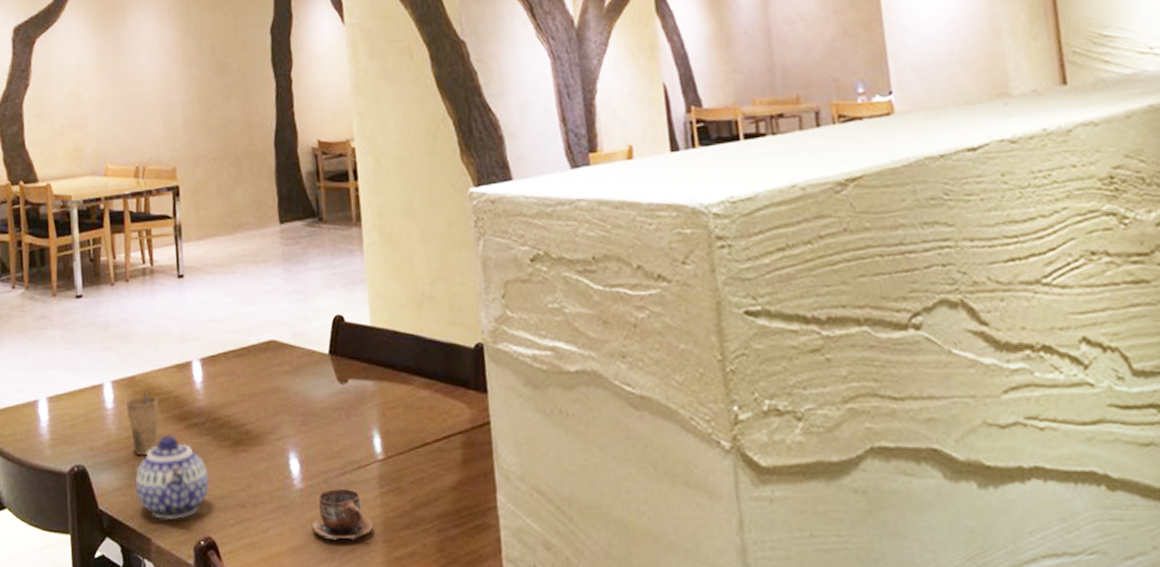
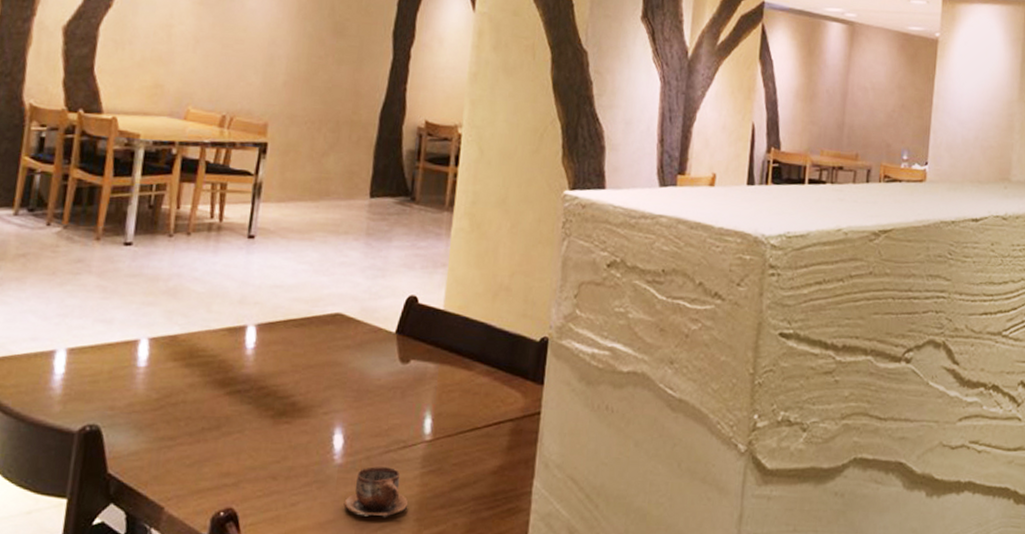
cup: present [126,390,159,456] -> none [161,351,201,420]
teapot: present [135,434,209,519] -> none [156,399,242,488]

